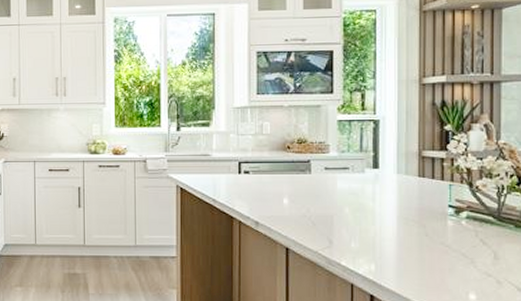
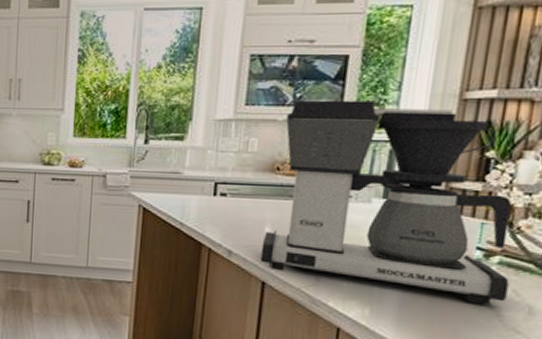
coffee maker: none [282,87,477,254] -> present [260,100,512,305]

